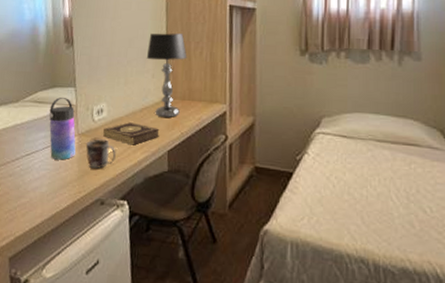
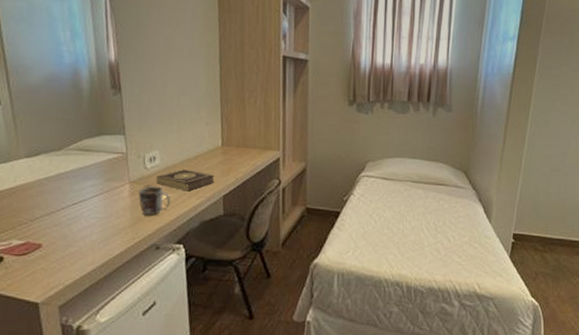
water bottle: present [49,97,76,160] -> none [96,144,128,208]
table lamp: present [146,33,187,117] -> none [200,81,242,164]

